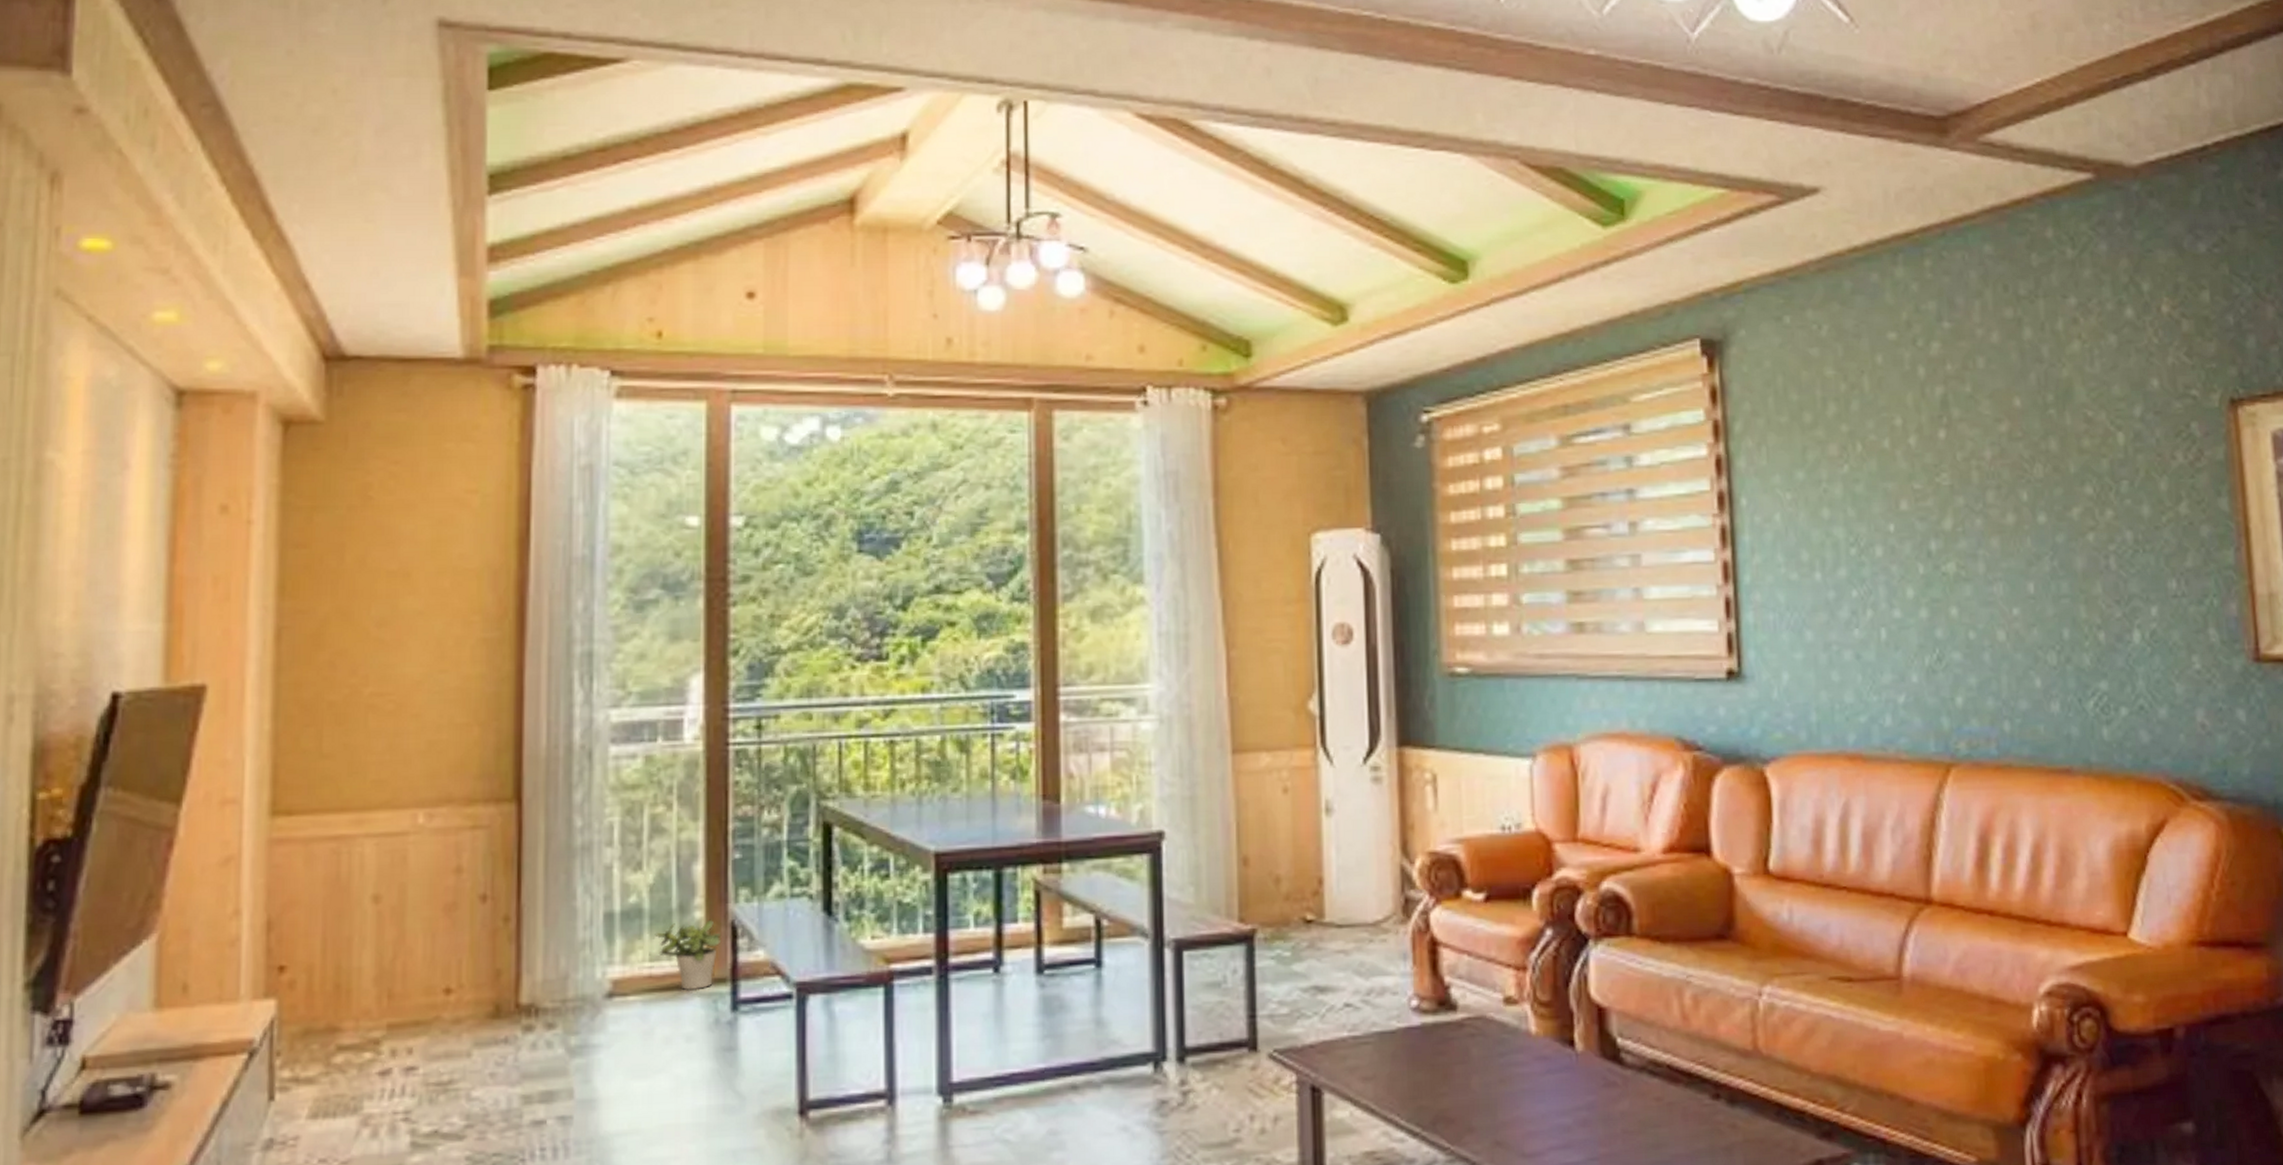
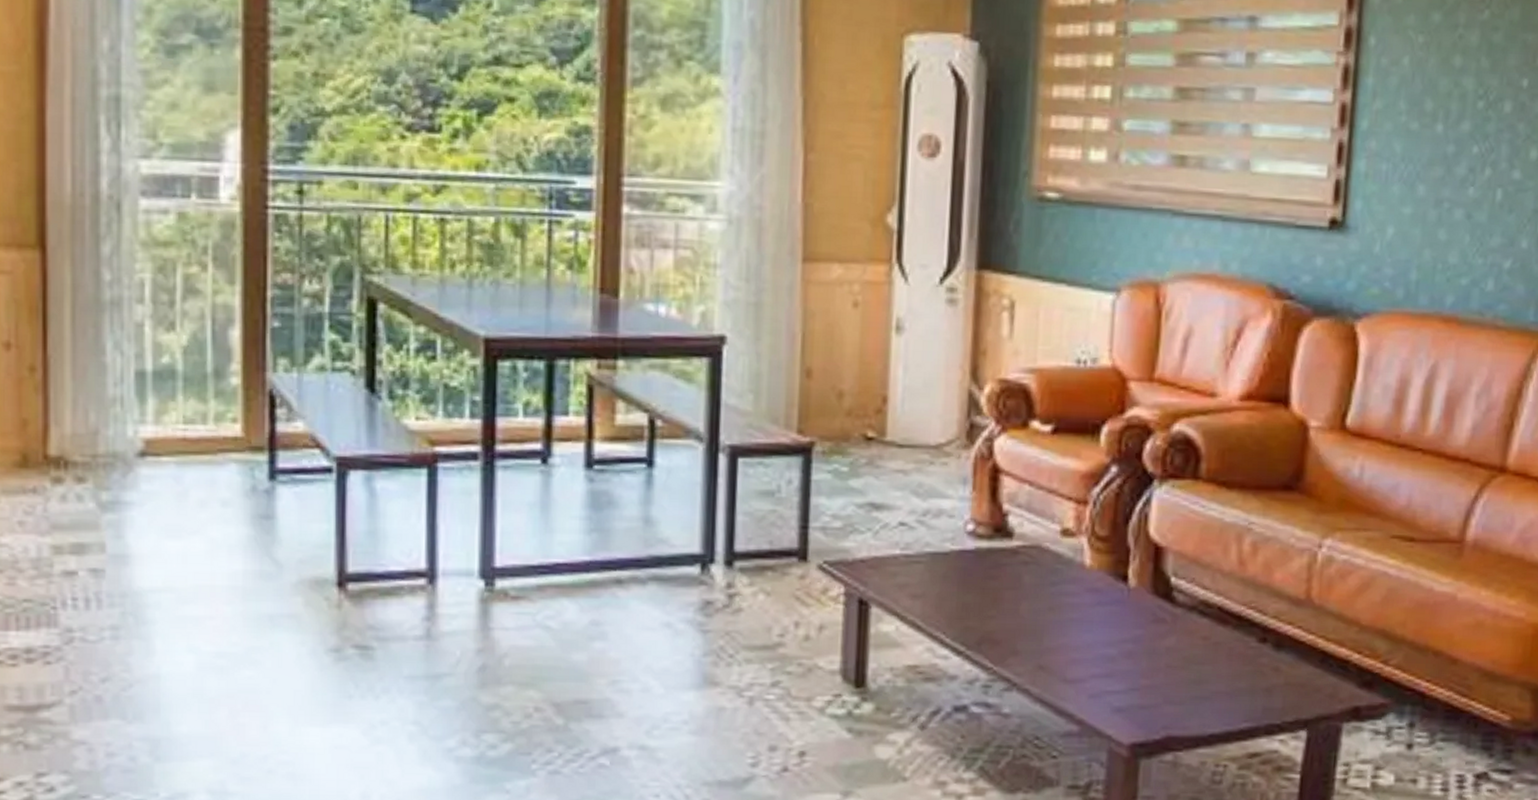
potted plant: present [656,919,722,991] -> none [190,386,259,457]

